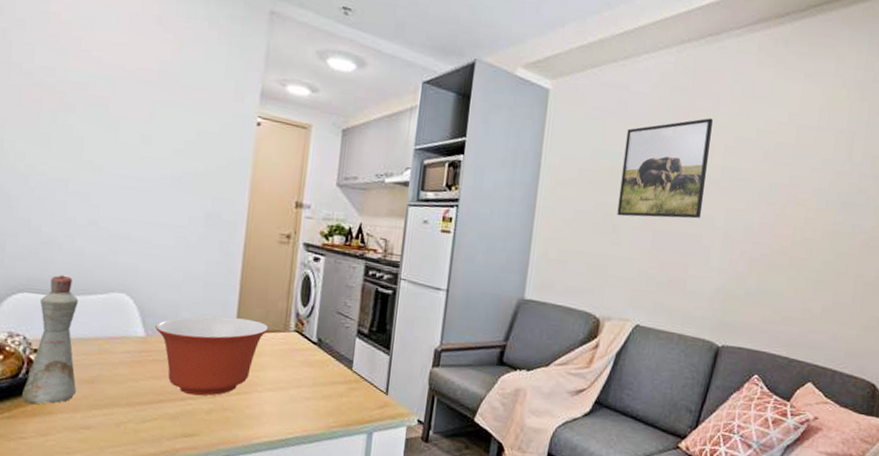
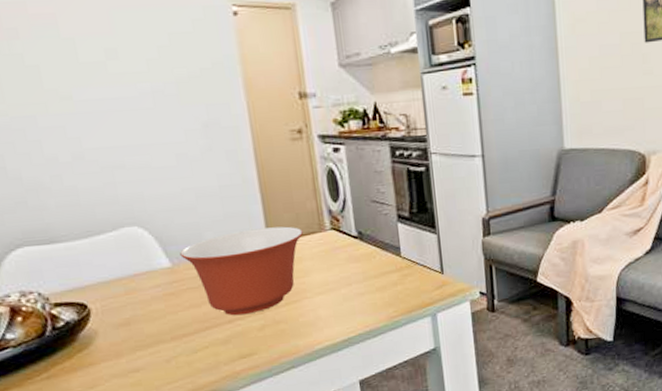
bottle: present [22,275,79,405] -> none [44,220,114,360]

